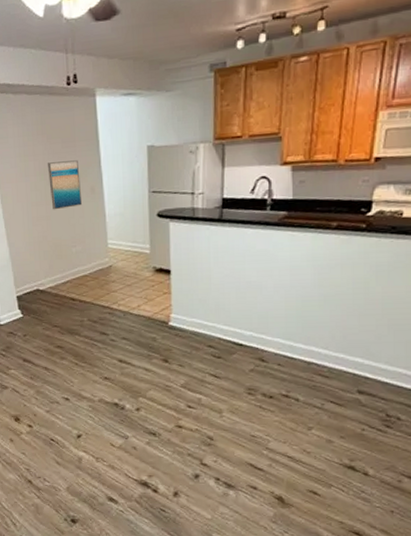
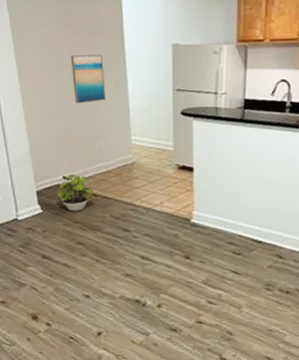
potted plant: none [36,279,72,316] -> present [57,174,94,212]

